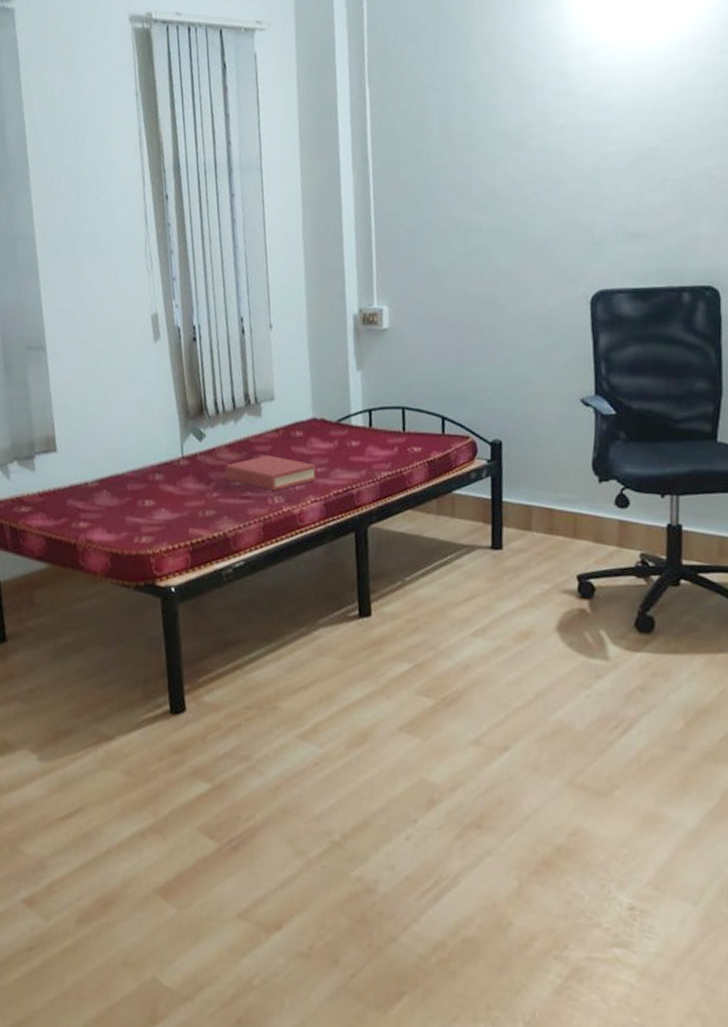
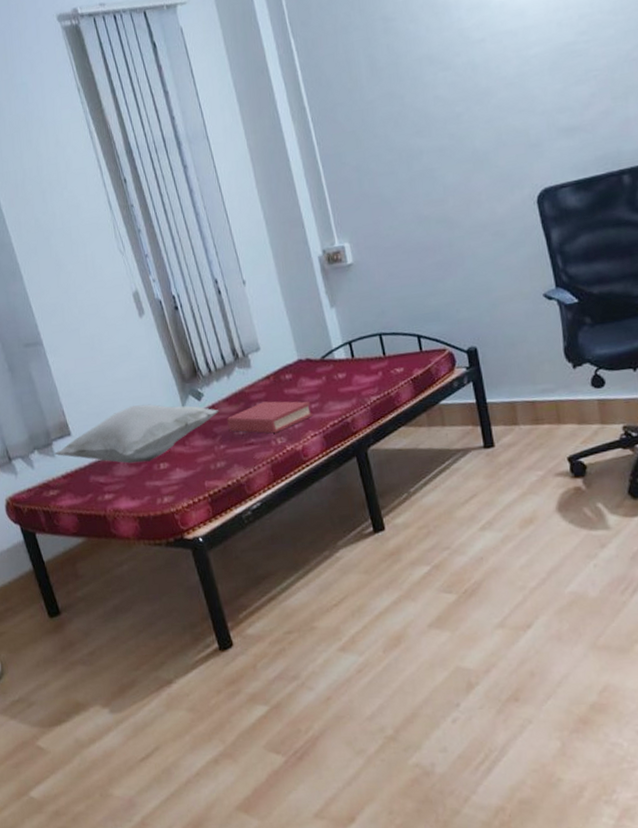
cushion: none [35,433,219,496] -> present [55,404,219,464]

